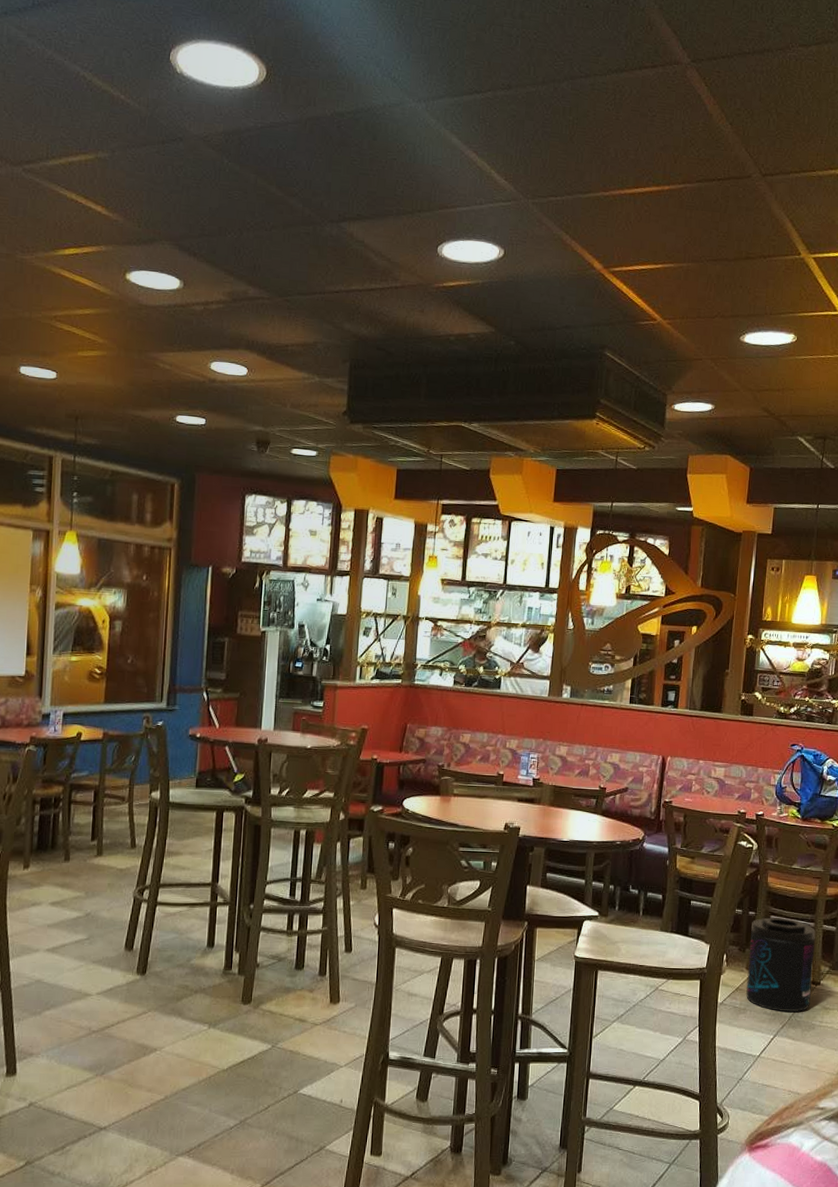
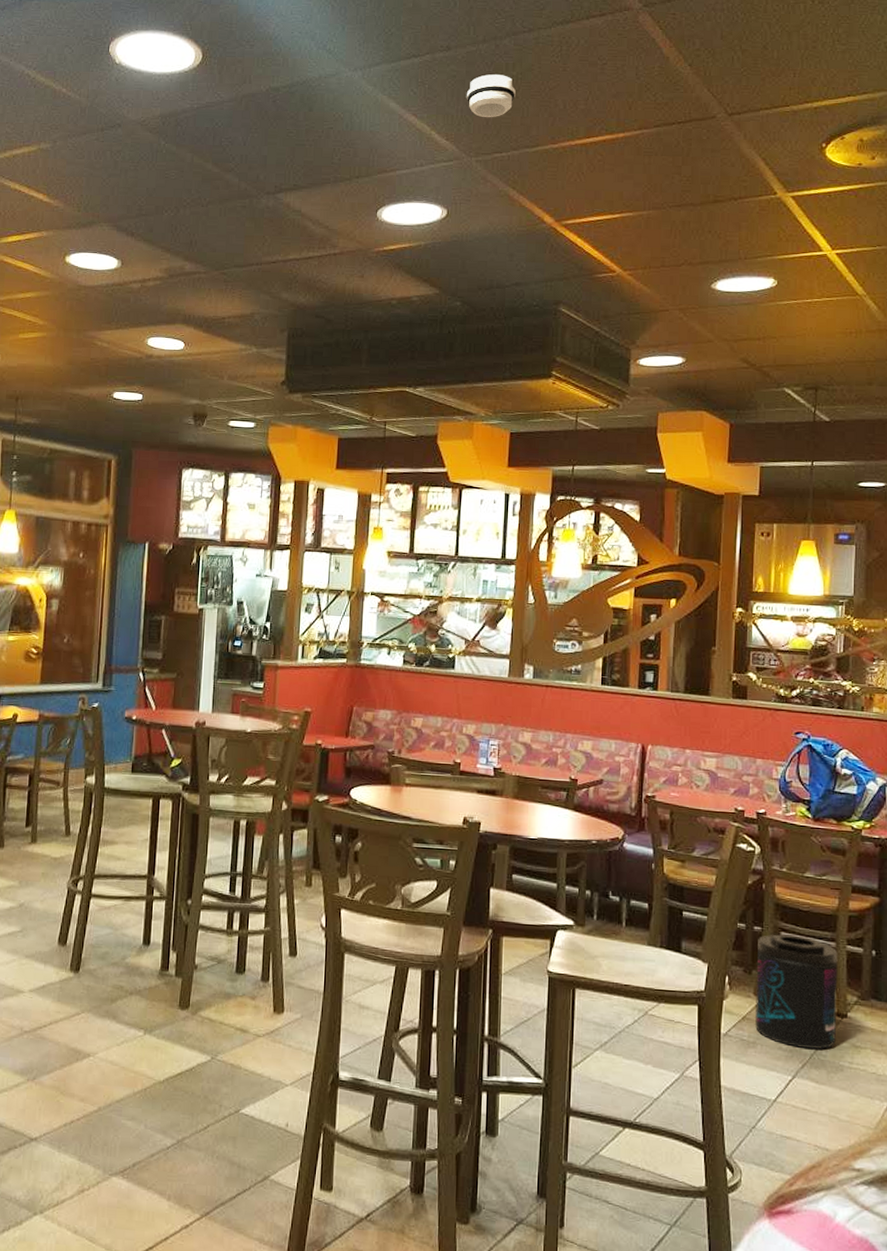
smoke detector: none [525,117,571,161] -> present [466,74,516,118]

